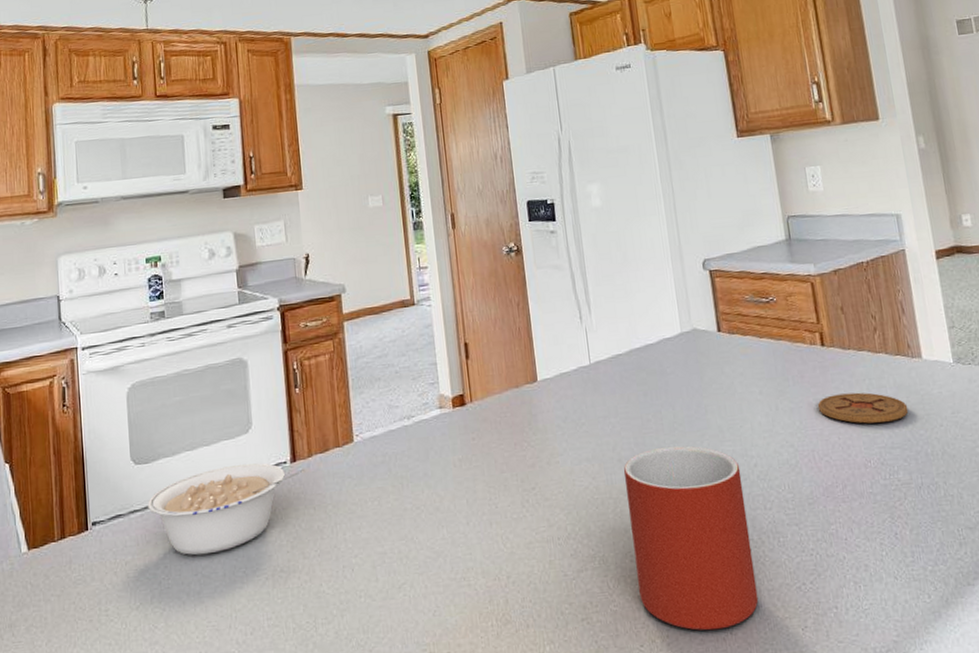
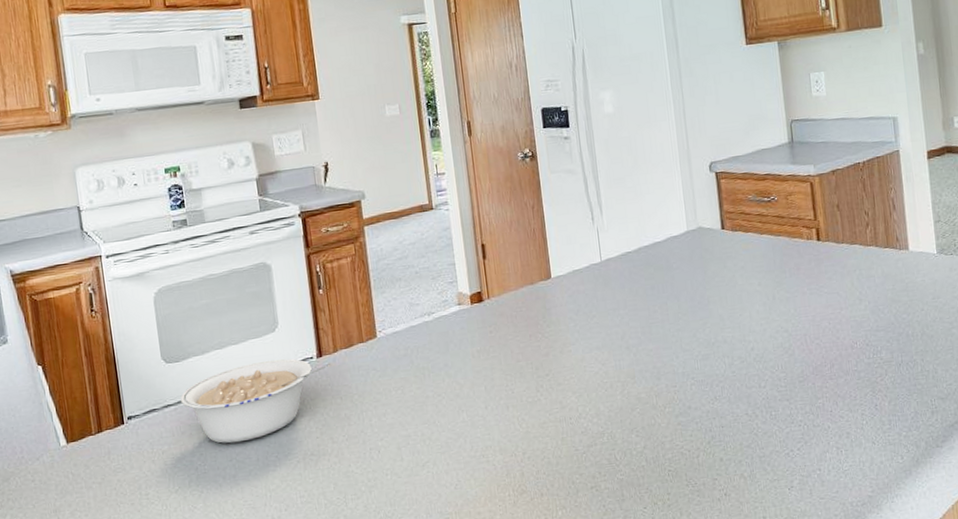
mug: present [624,445,759,631] -> none [631,333,751,493]
coaster: present [817,392,909,424] -> none [811,282,894,310]

